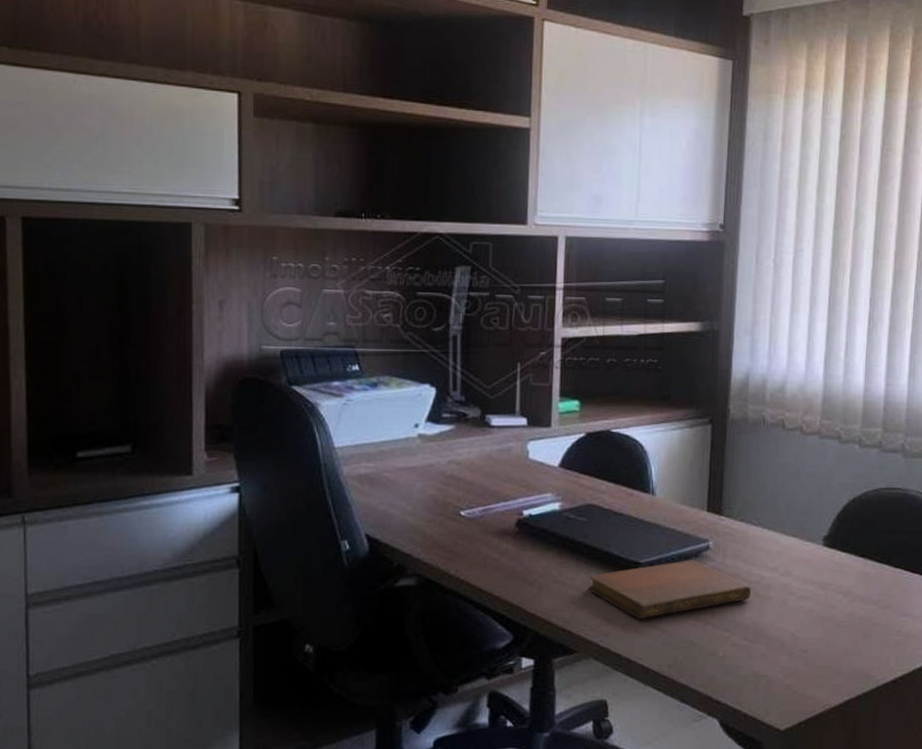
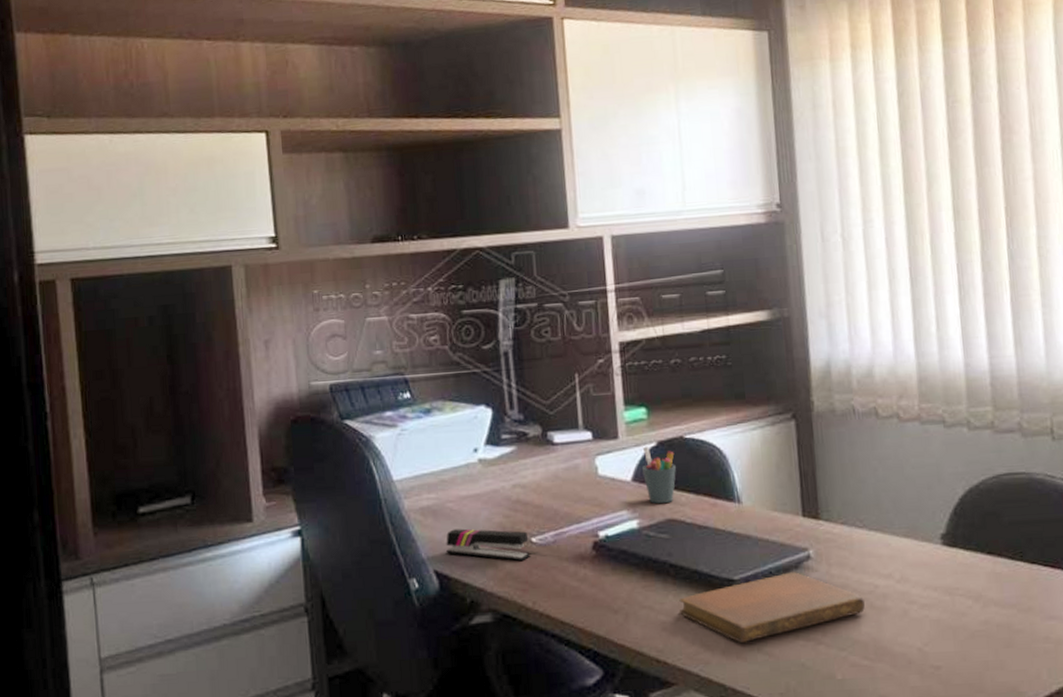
stapler: none [379,497,458,532] -> present [446,528,530,562]
pen holder: none [570,437,600,489] -> present [642,447,676,503]

